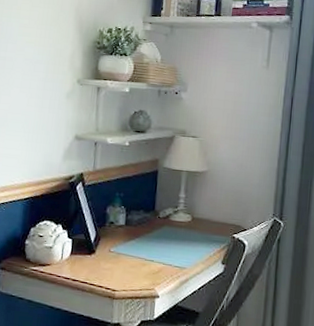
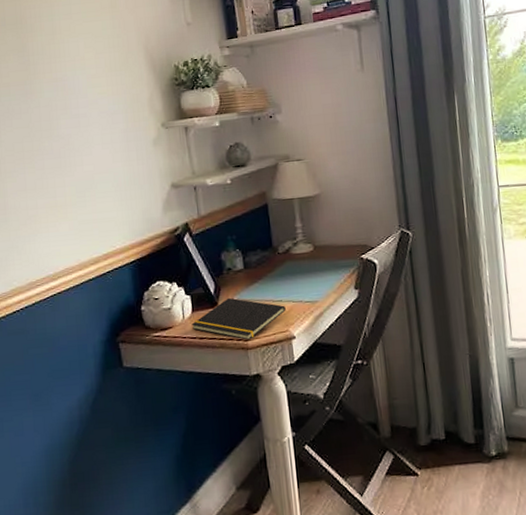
notepad: none [67,248,156,290] -> present [191,297,286,340]

